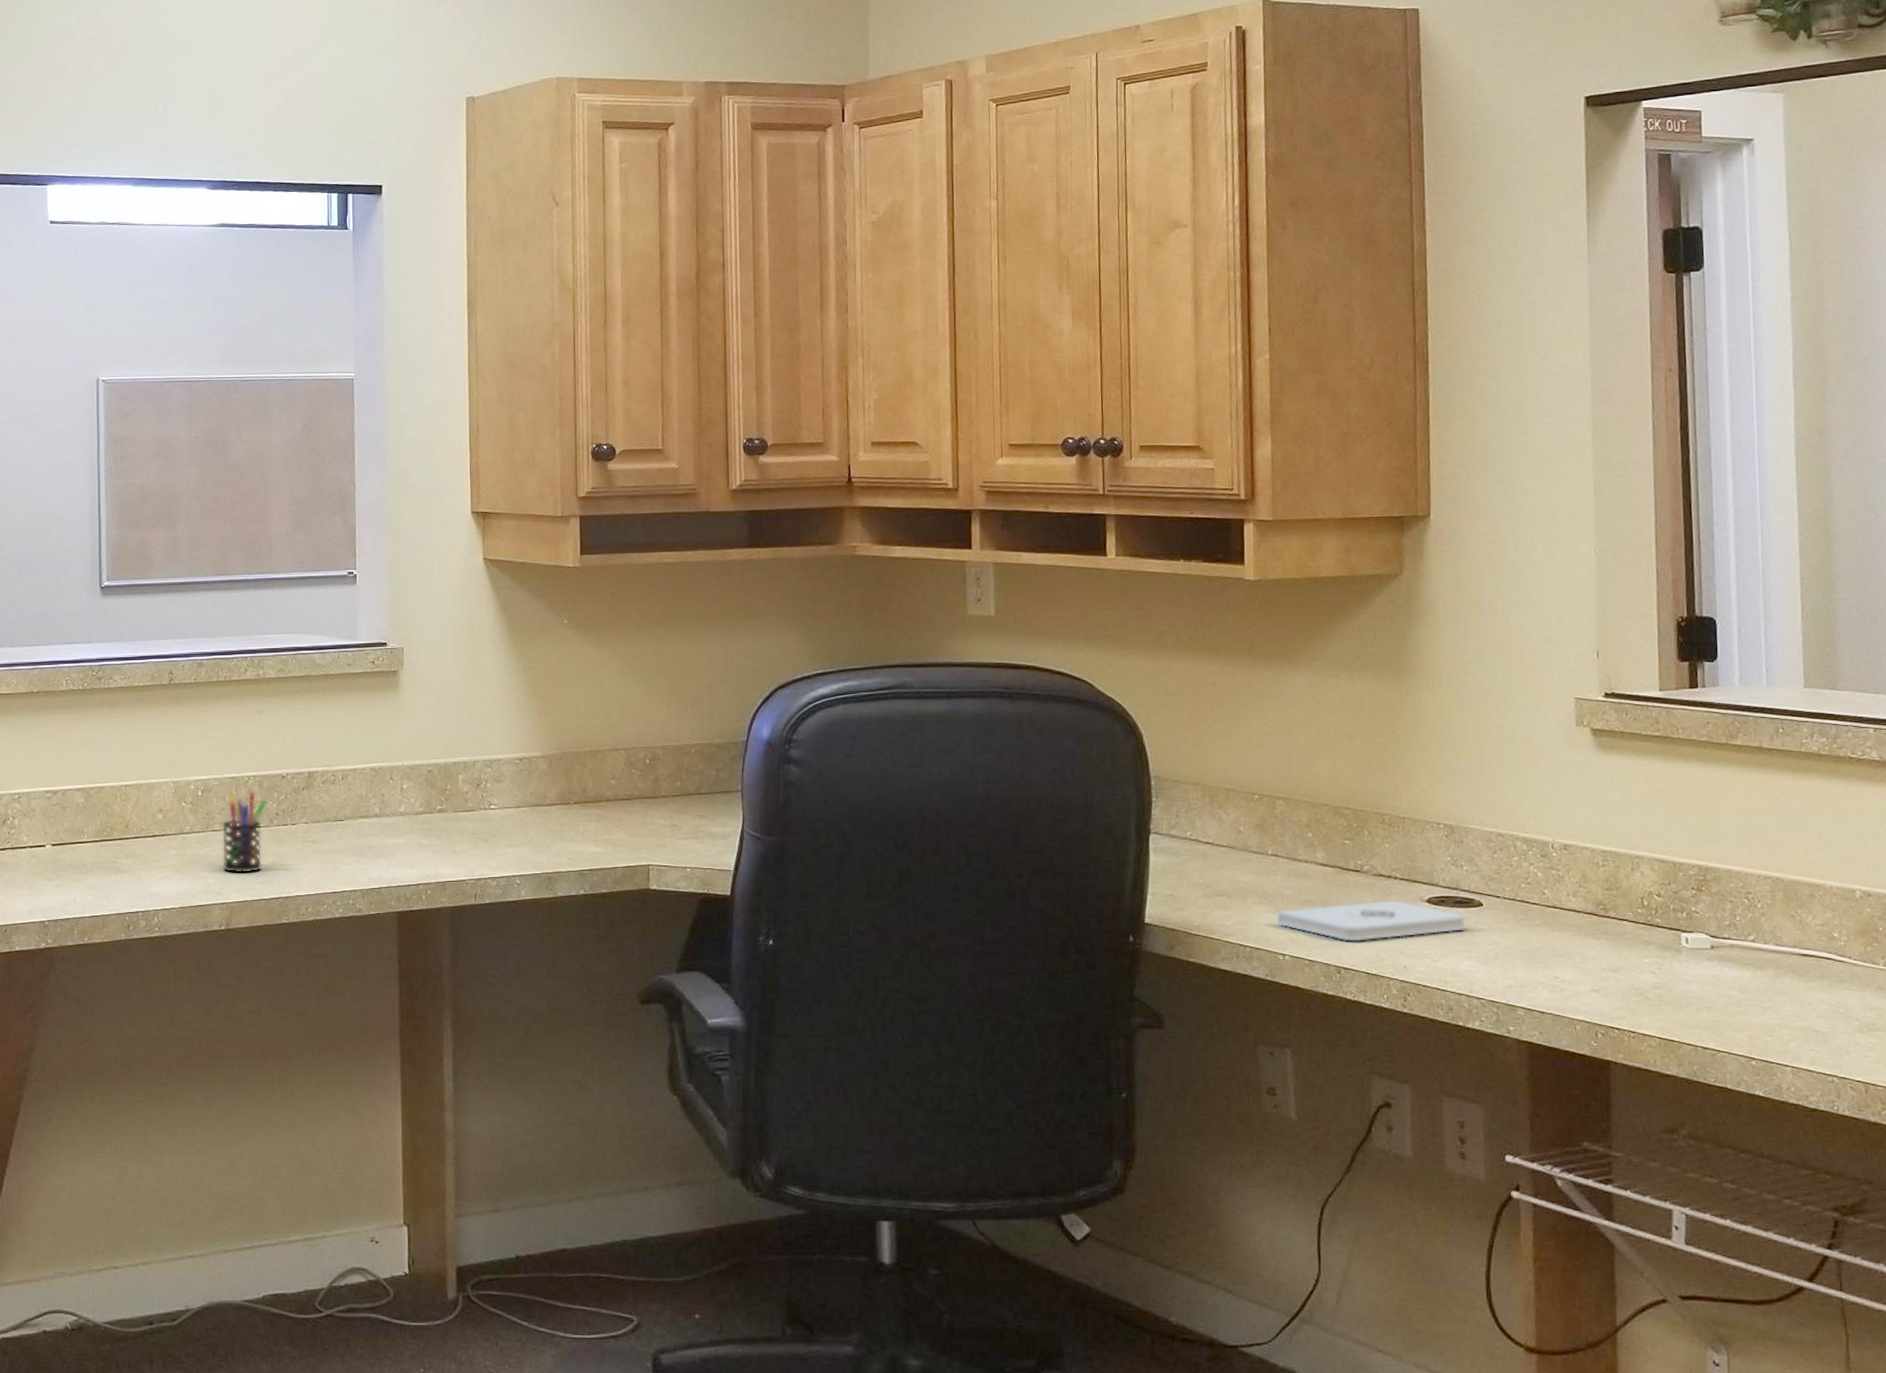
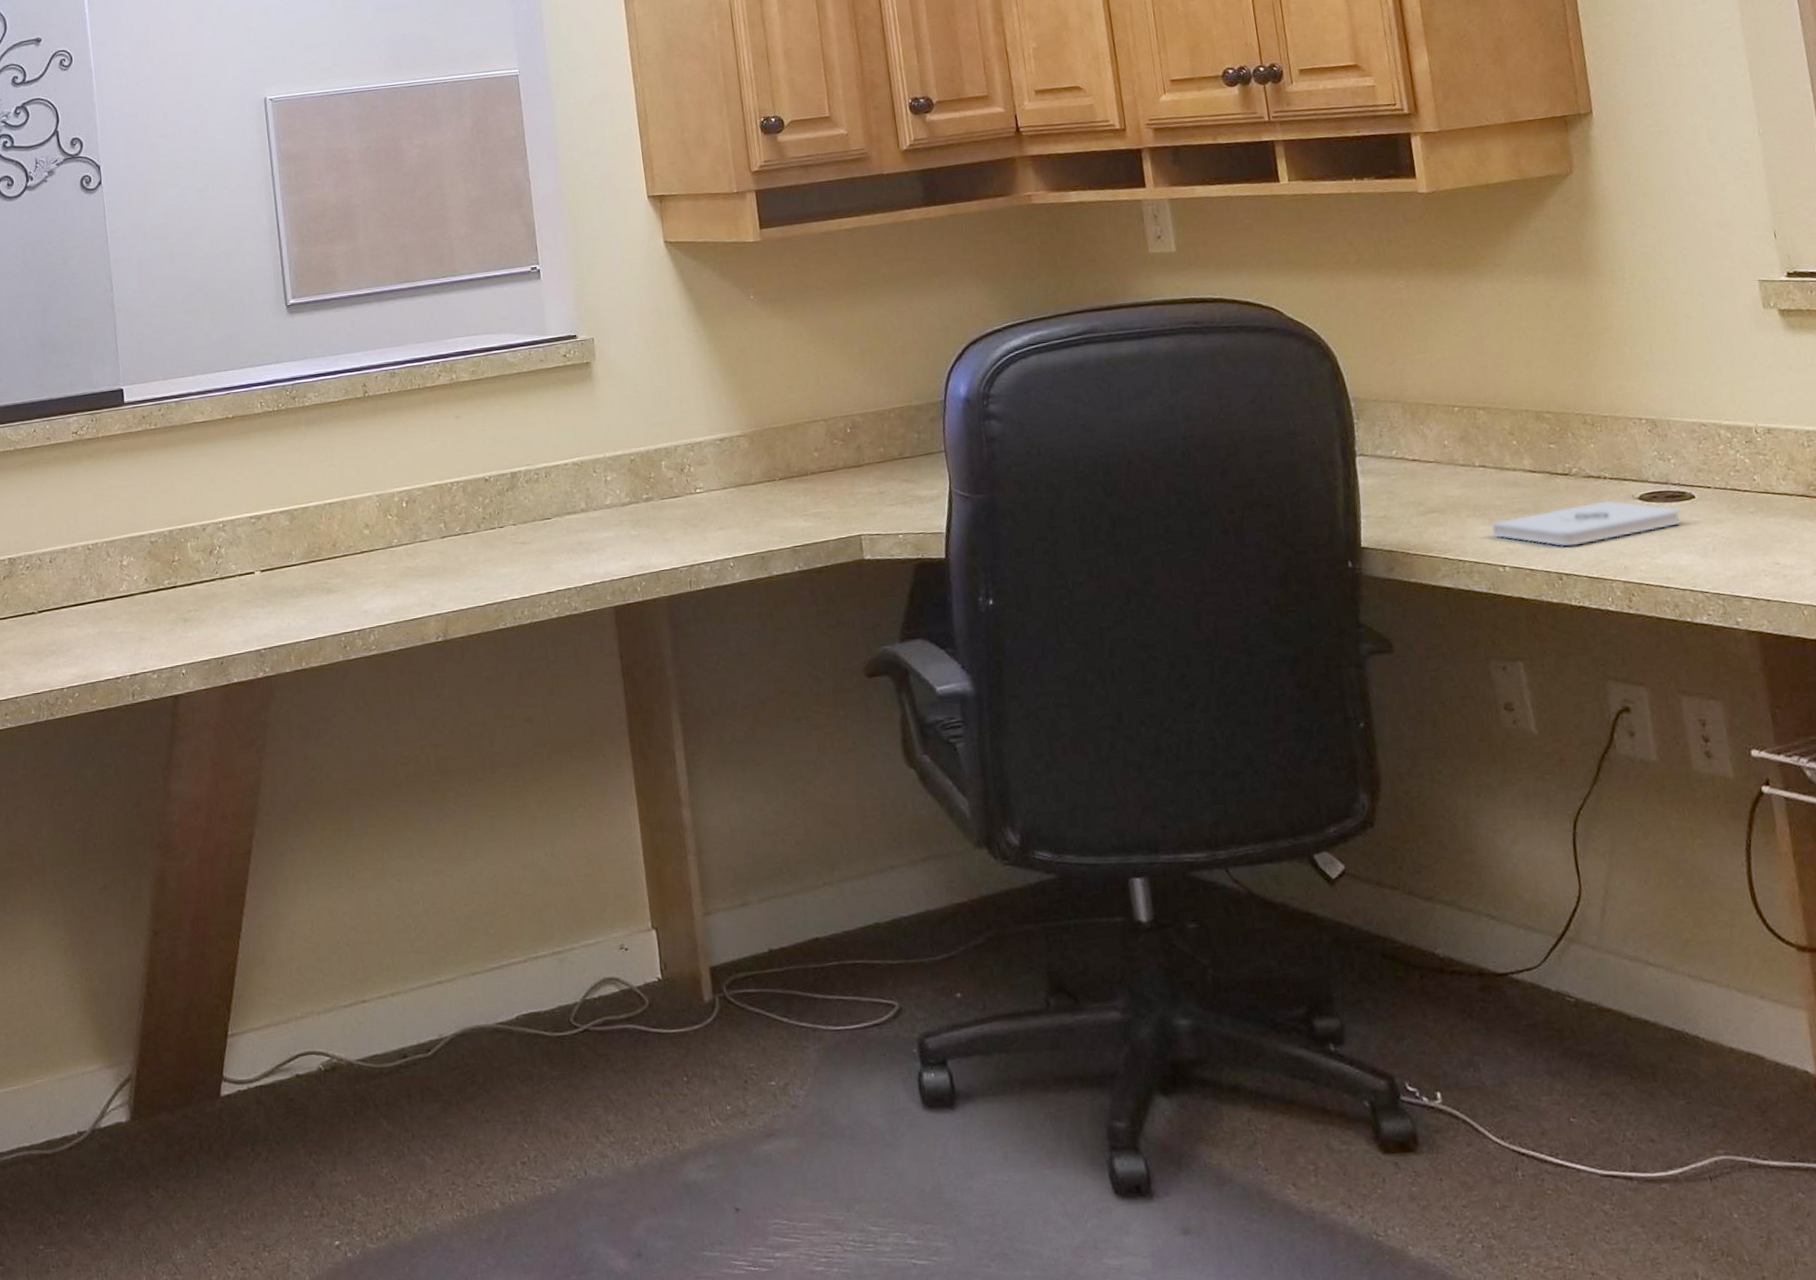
pen holder: present [221,790,268,873] -> none [429,496,474,583]

